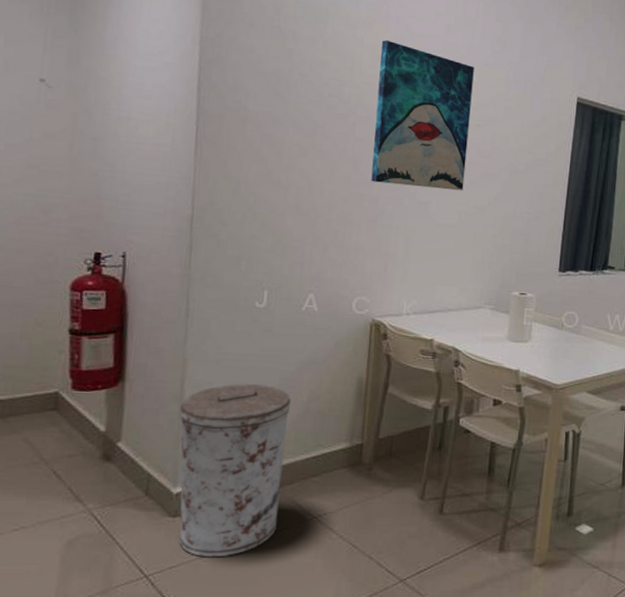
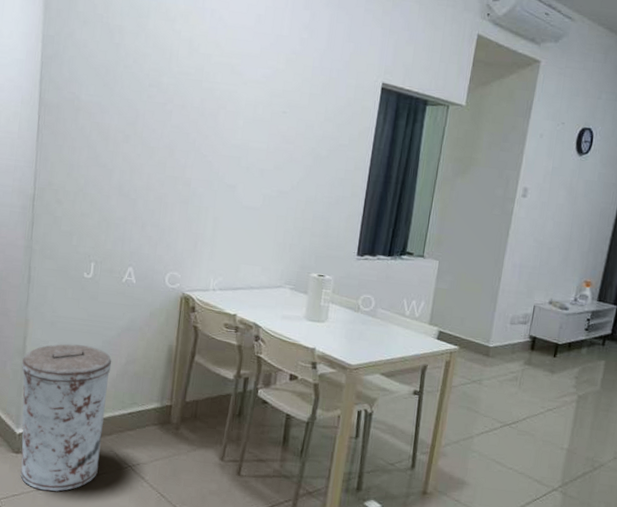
wall art: present [371,39,474,191] -> none [184,31,282,176]

